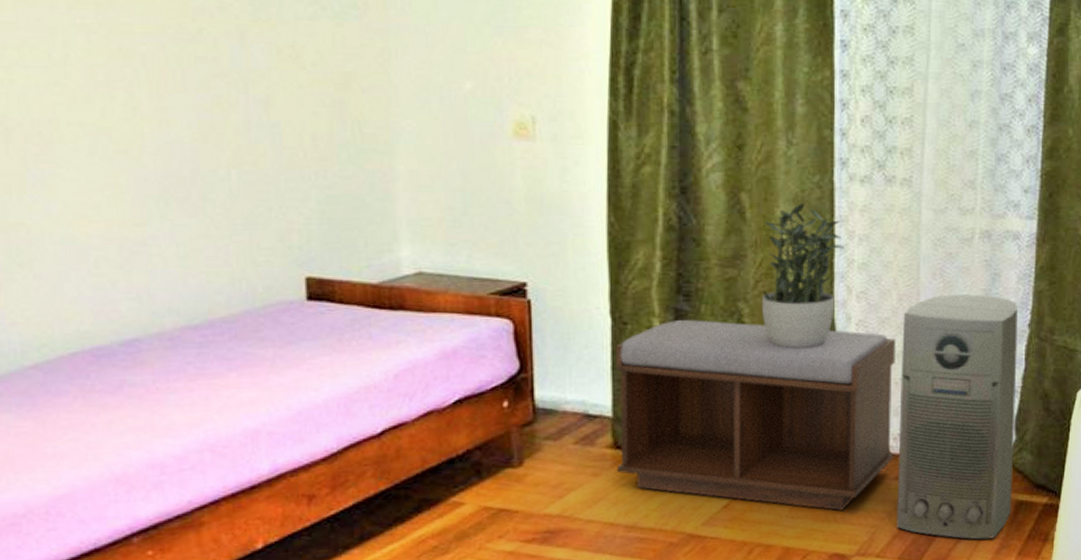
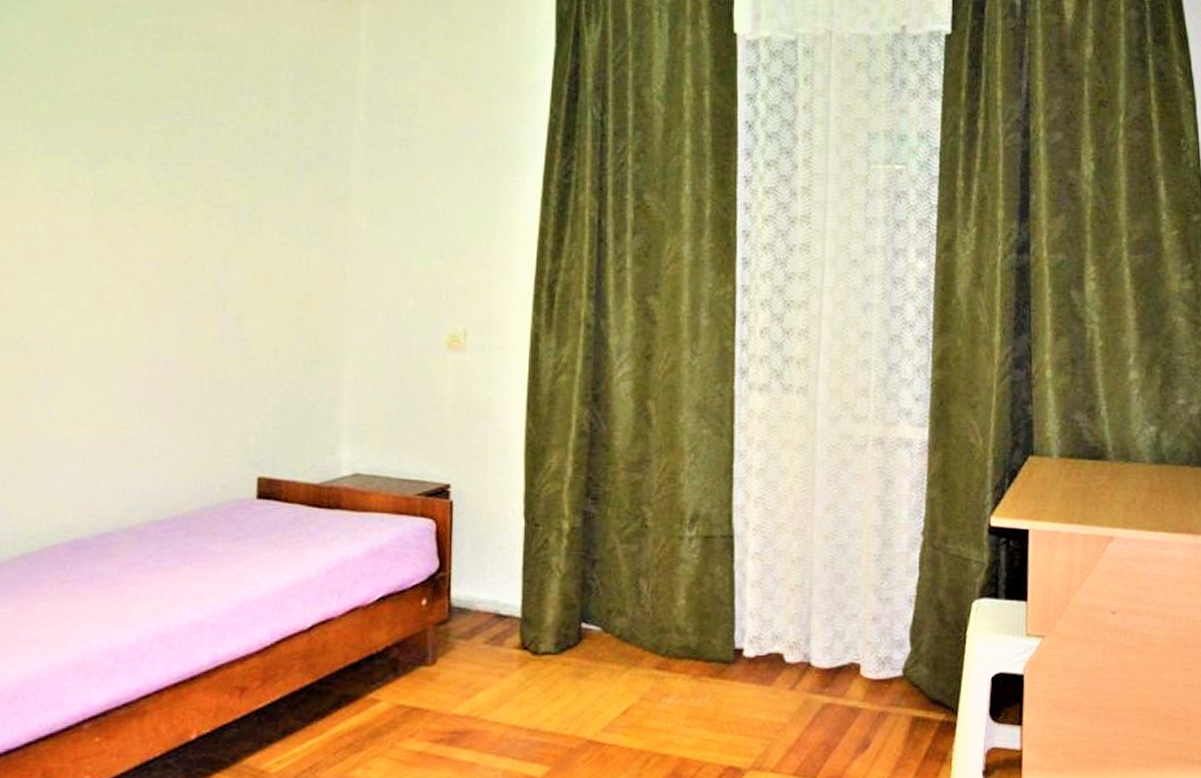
bench: present [615,319,895,510] -> none [522,521,791,721]
potted plant: present [761,202,844,348] -> none [664,409,743,551]
air purifier: present [896,294,1019,540] -> none [791,500,912,757]

